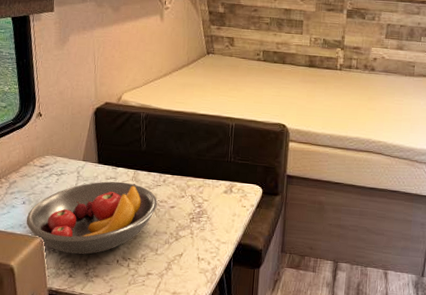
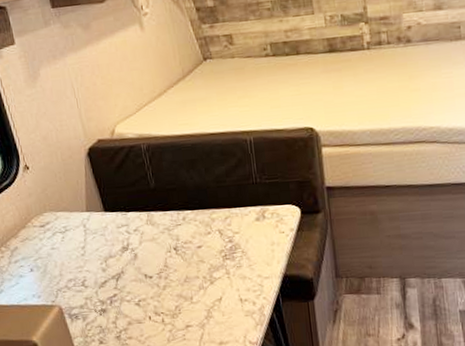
fruit bowl: present [26,181,157,255] -> none [38,227,182,318]

